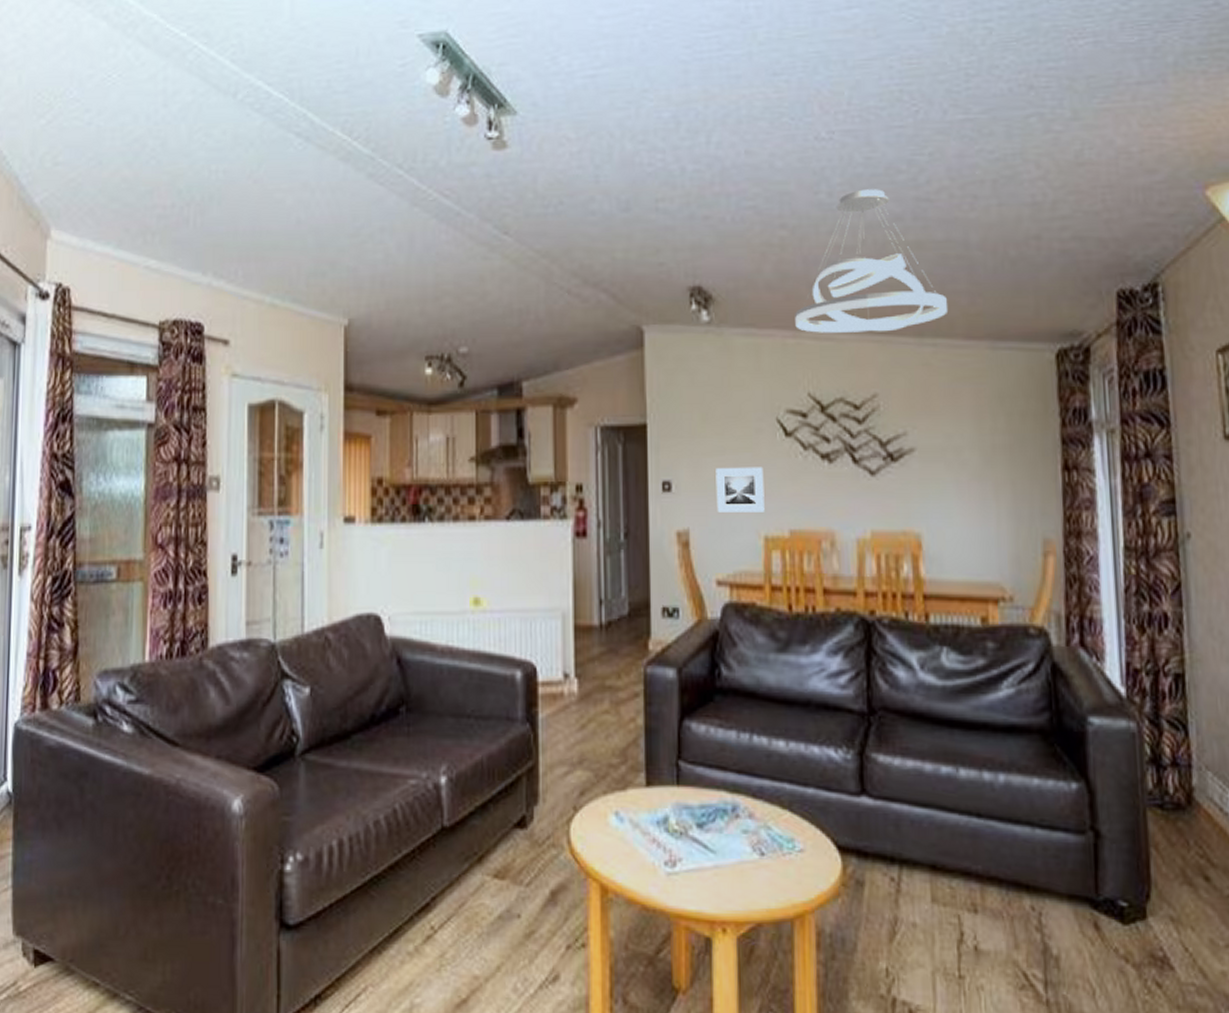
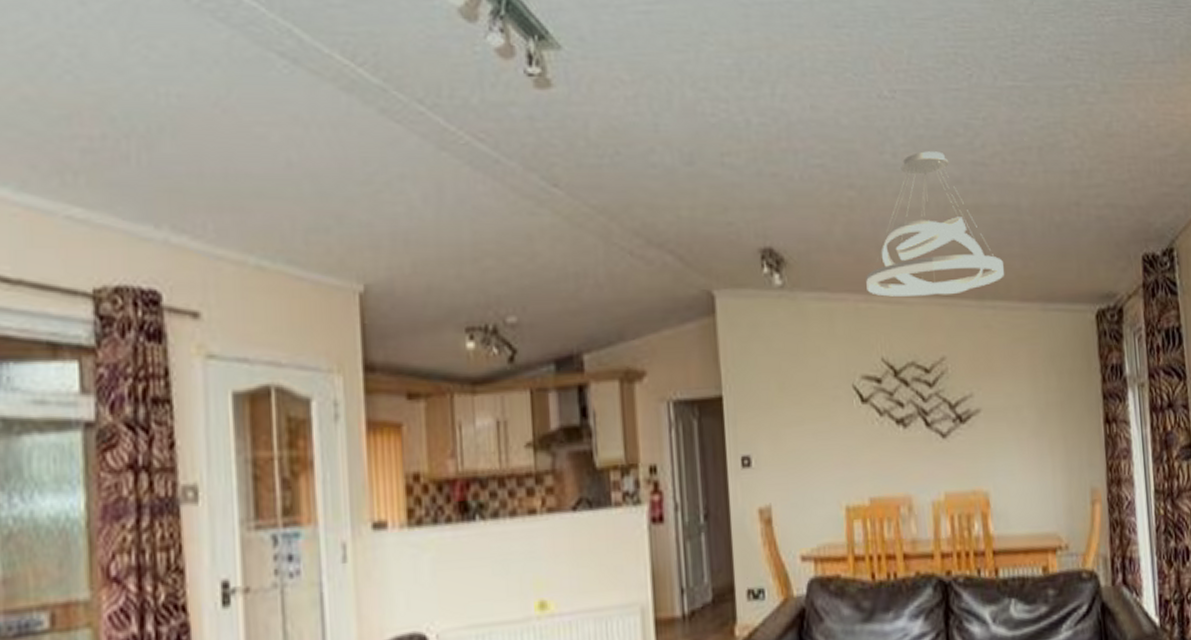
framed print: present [716,467,765,512] -> none [795,435,845,485]

